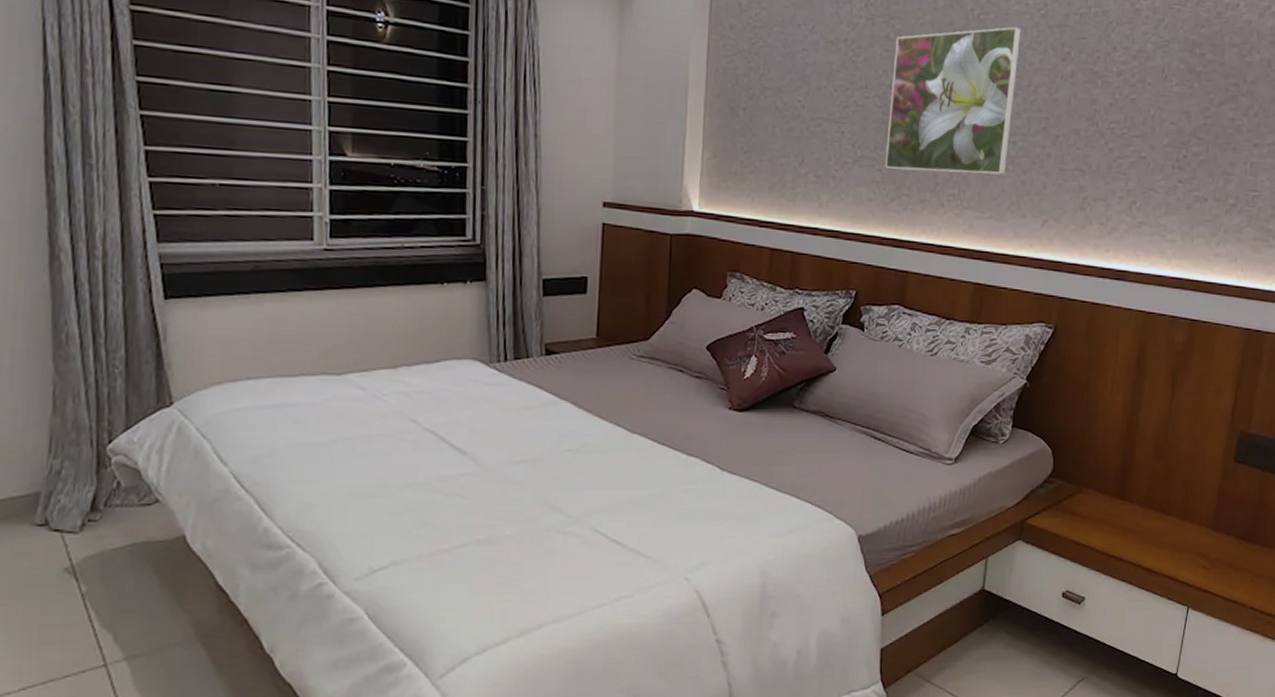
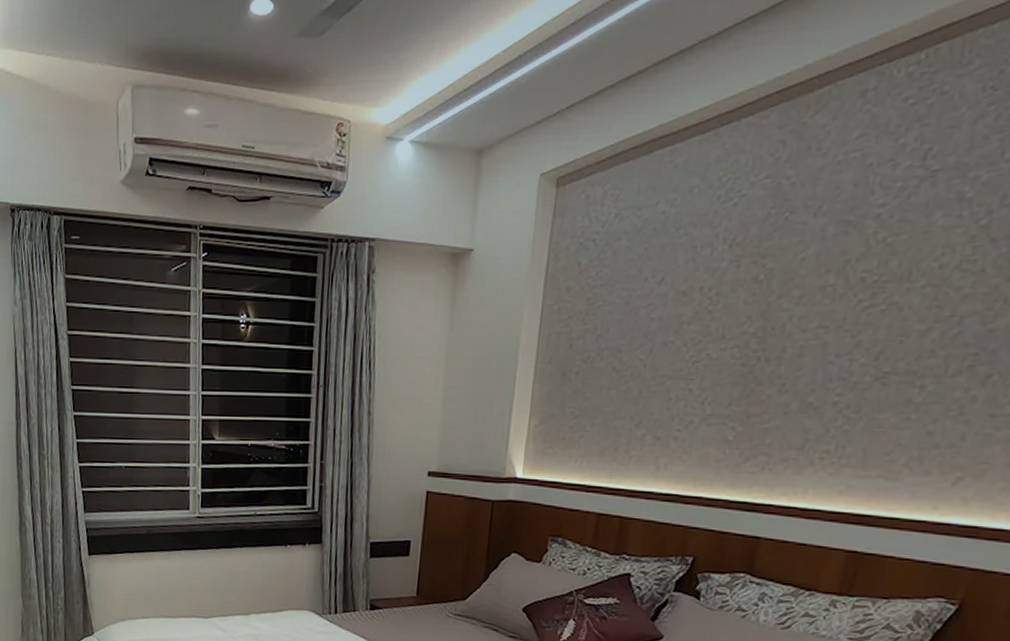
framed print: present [884,26,1021,175] -> none [739,245,948,427]

